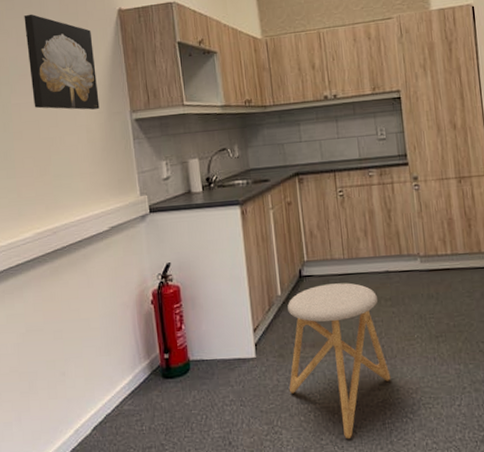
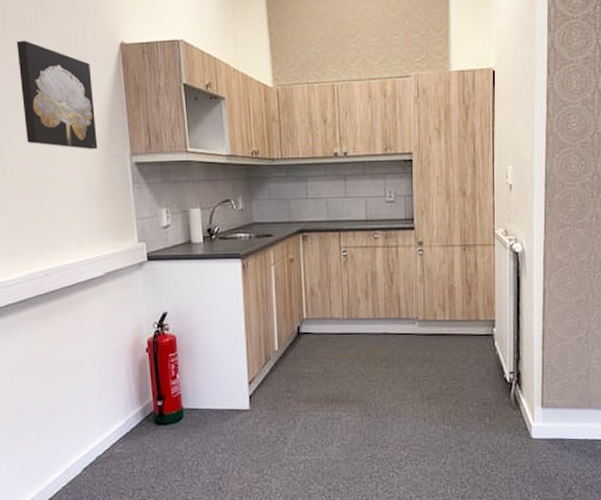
stool: present [287,282,391,439] -> none [281,342,381,490]

